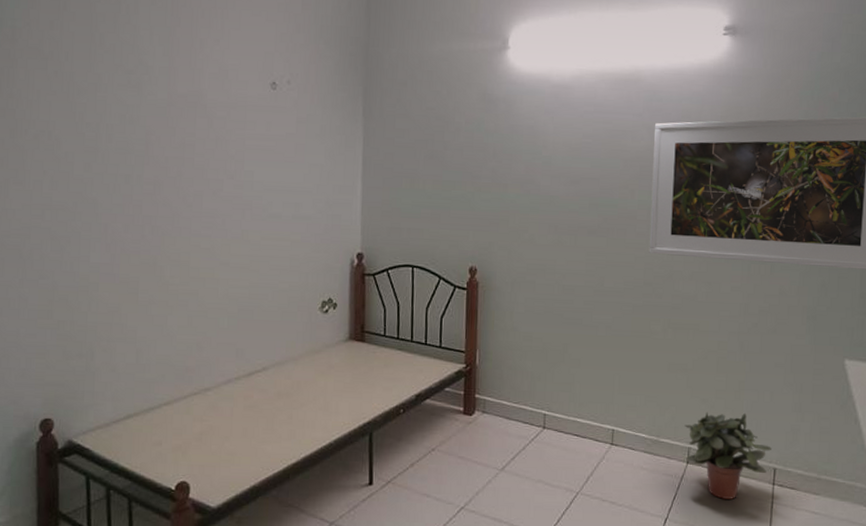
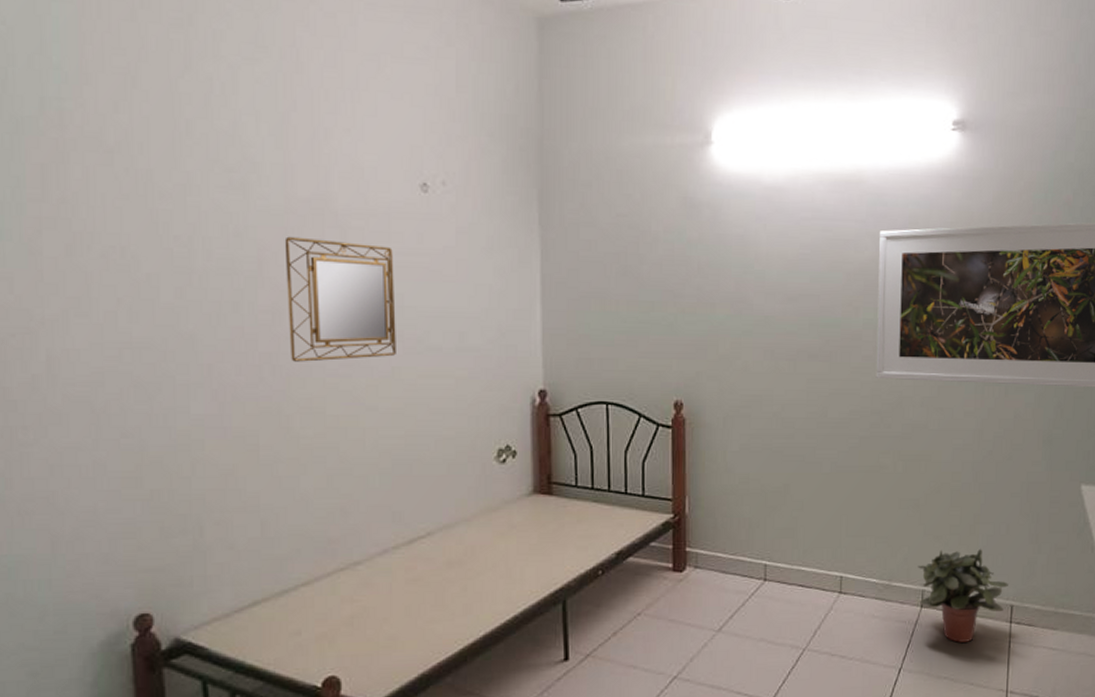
home mirror: none [165,124,247,224] -> present [284,236,396,362]

